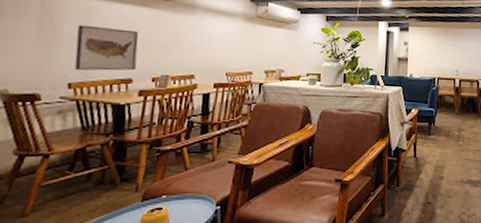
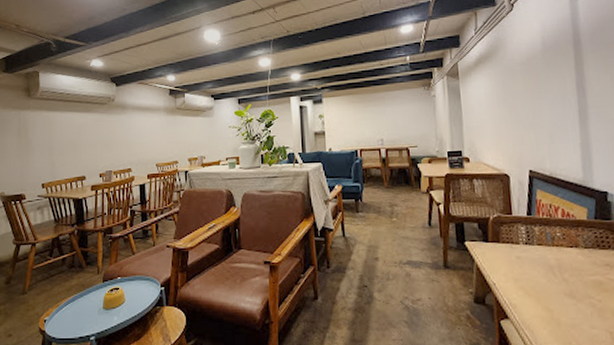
wall art: present [75,25,138,71] -> none [43,134,86,172]

